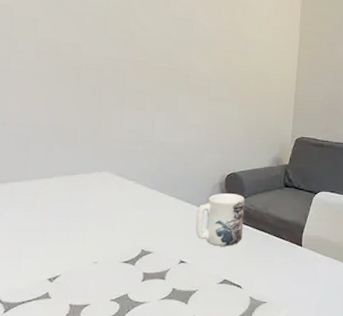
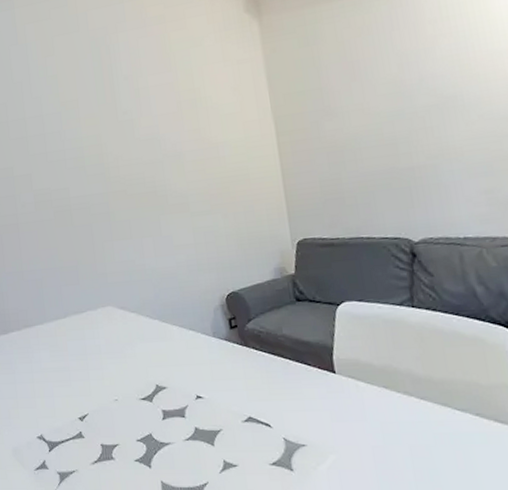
mug: present [195,193,245,246] -> none [203,315,260,378]

